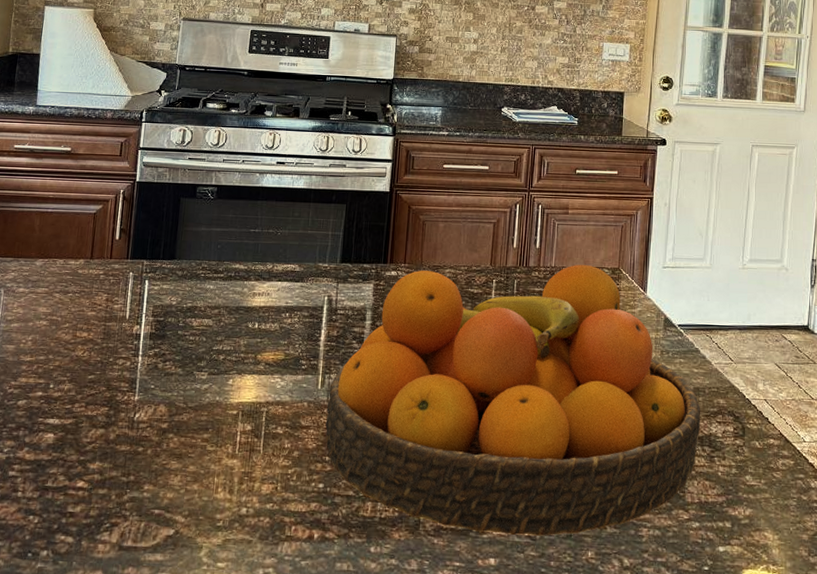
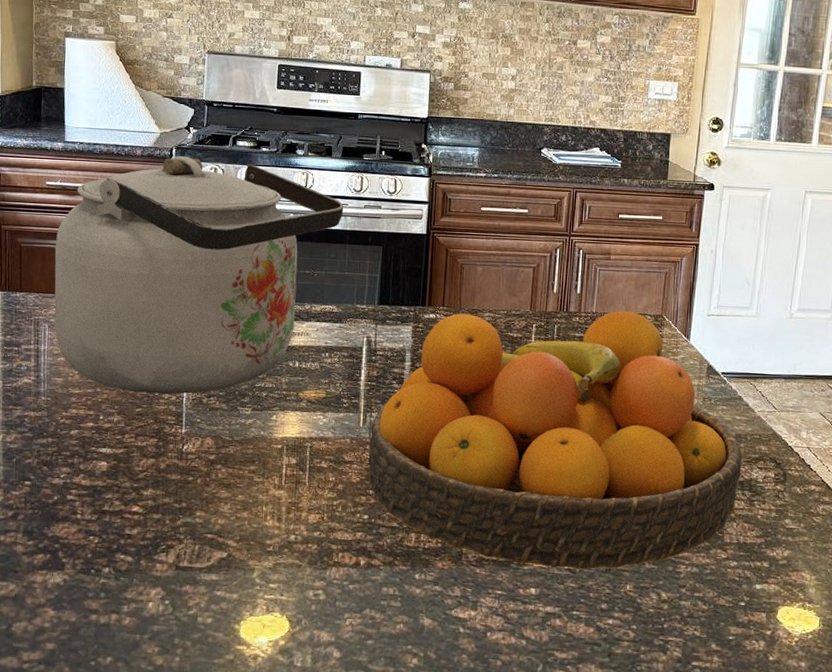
kettle: none [10,118,310,360] -> present [54,156,344,395]

